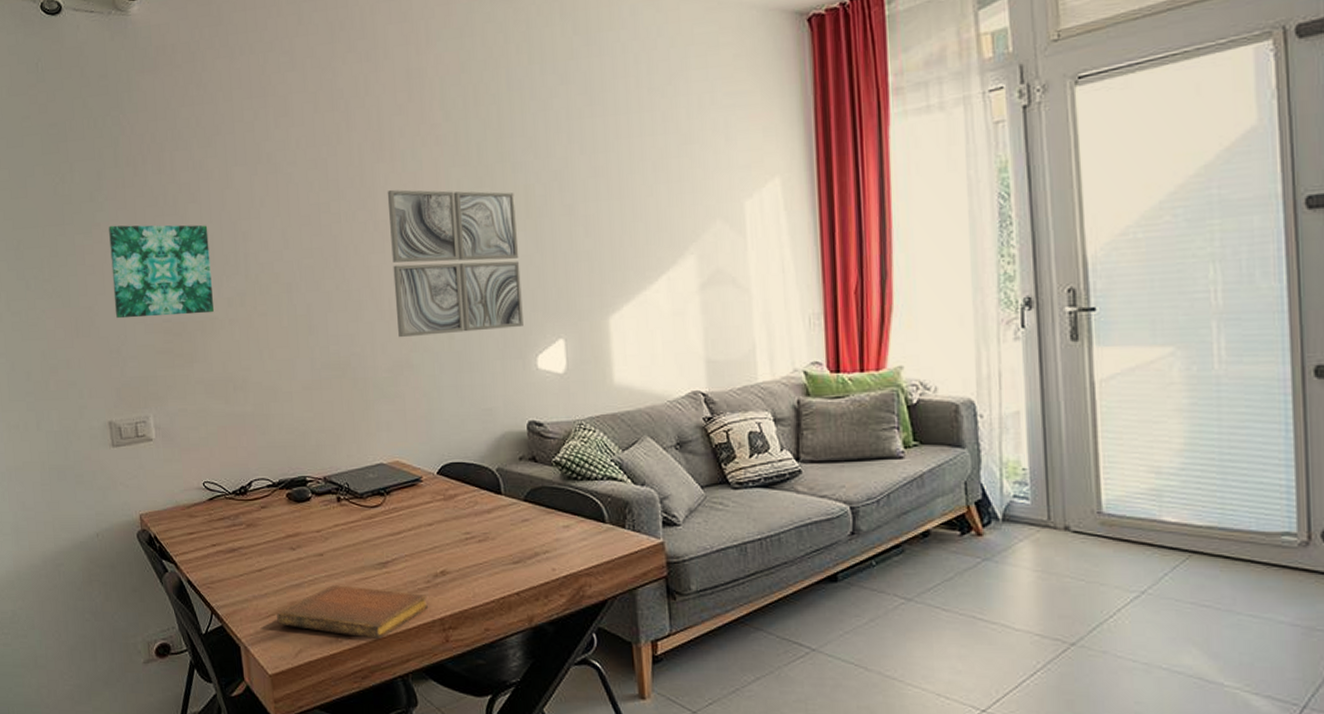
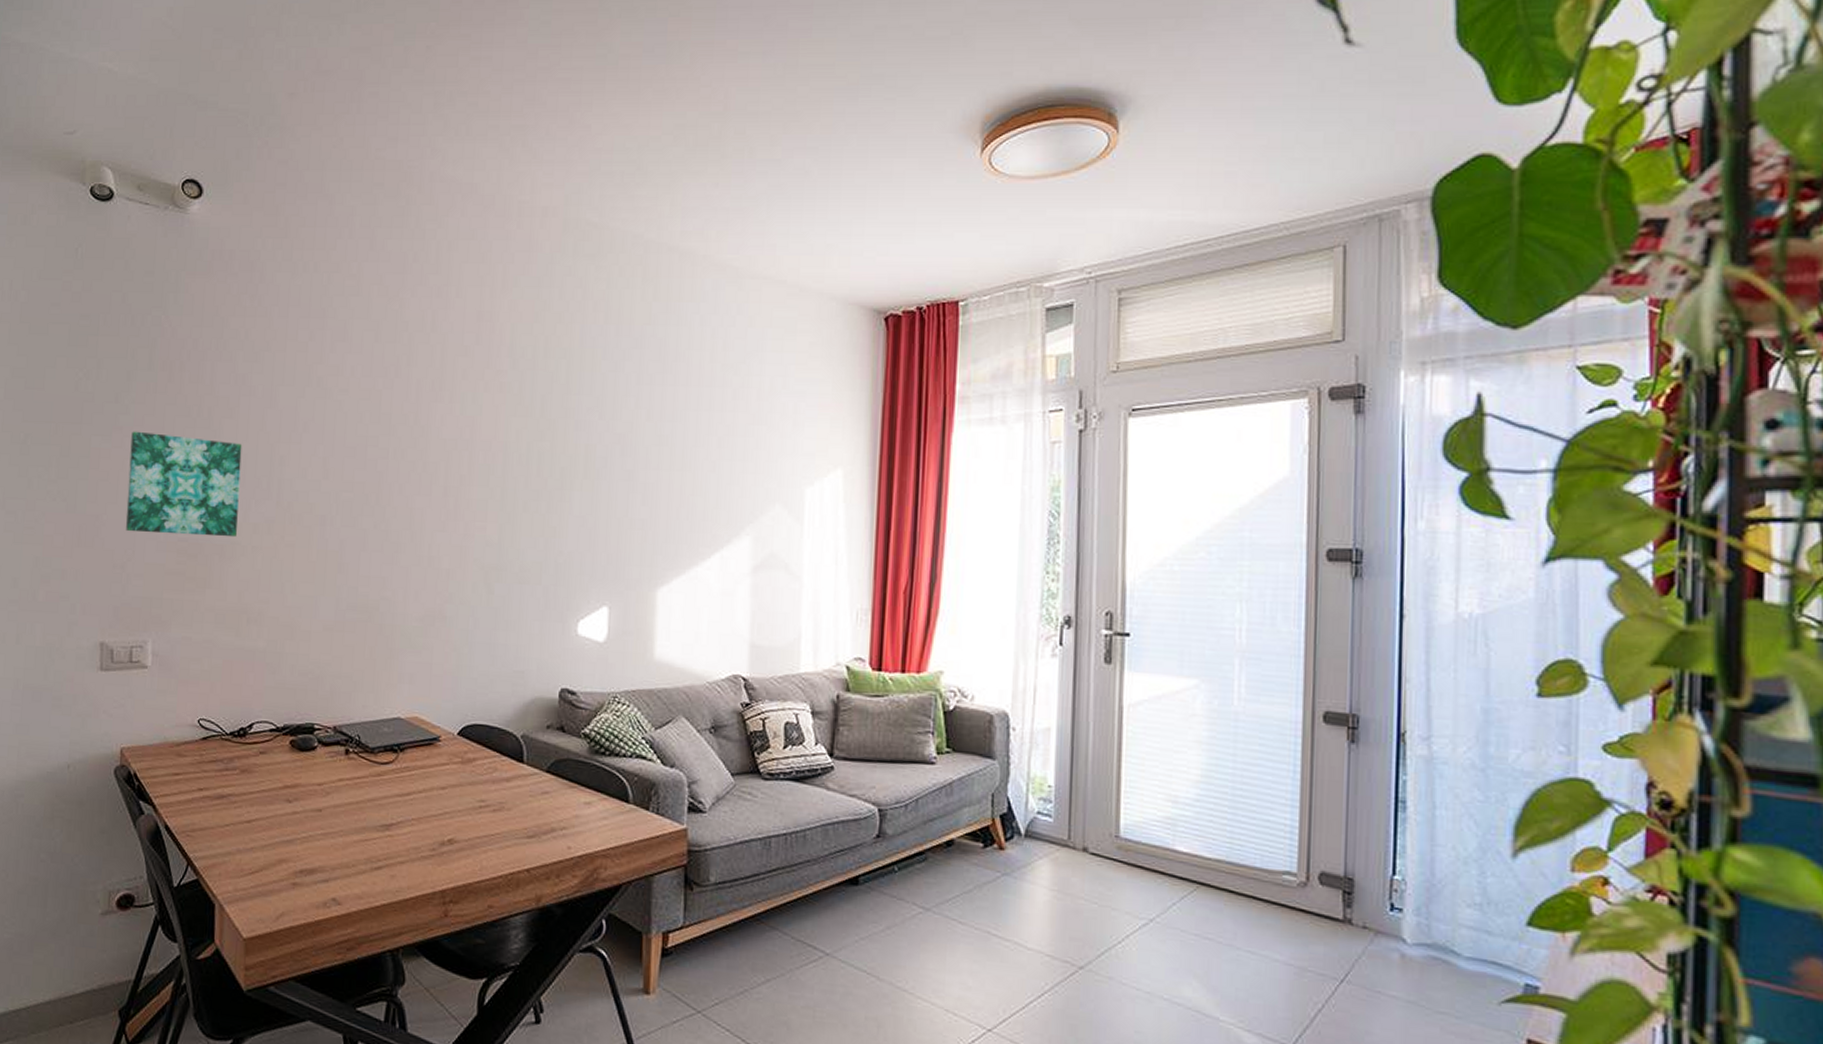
notebook: present [277,585,428,640] -> none [261,844,430,909]
wall art: present [387,189,523,338] -> none [434,431,574,590]

